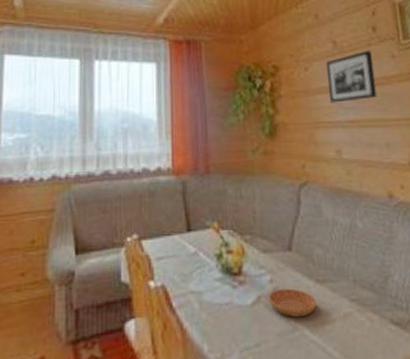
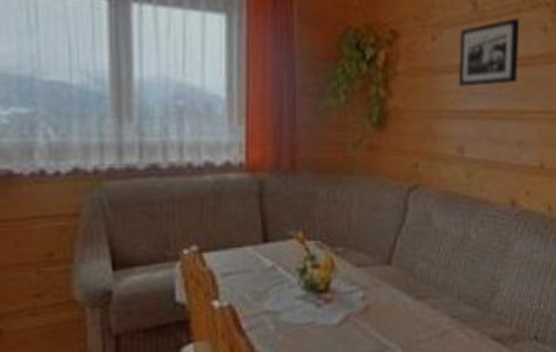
saucer: present [268,288,317,318] -> none [358,306,413,337]

